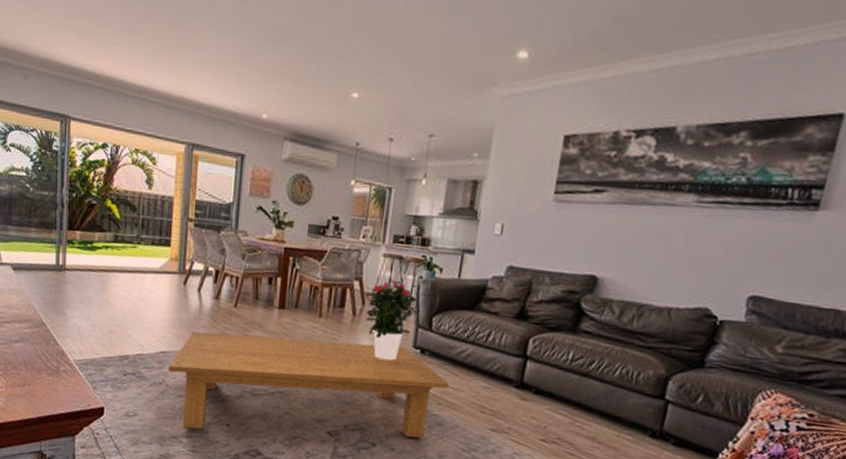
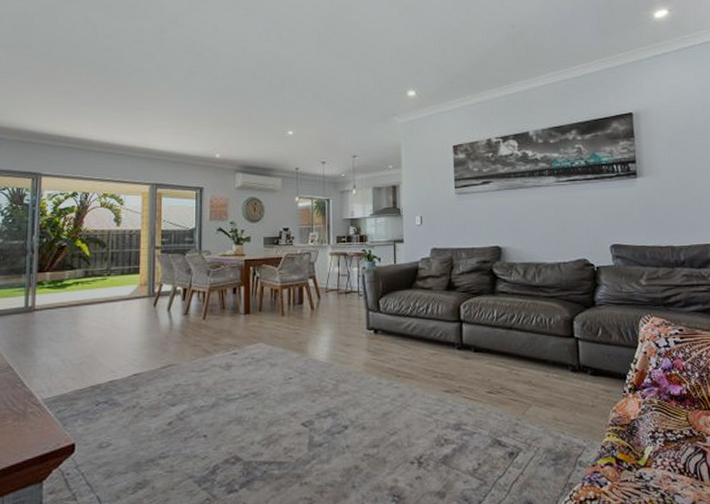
coffee table: present [167,331,449,438] -> none [141,331,403,448]
potted flower: present [365,281,420,361] -> none [319,275,366,345]

